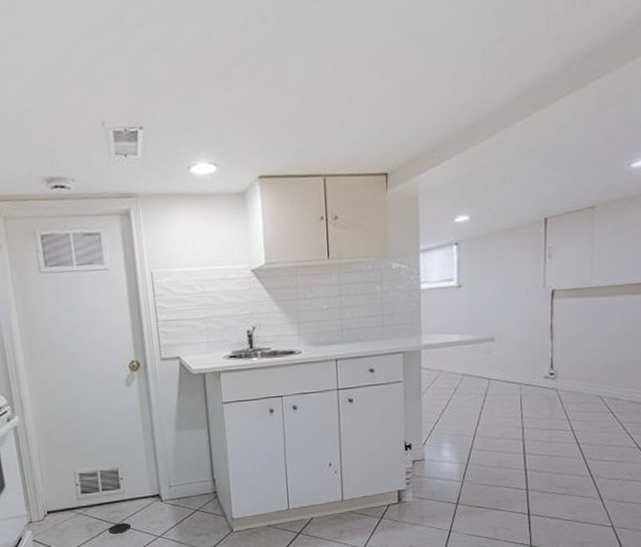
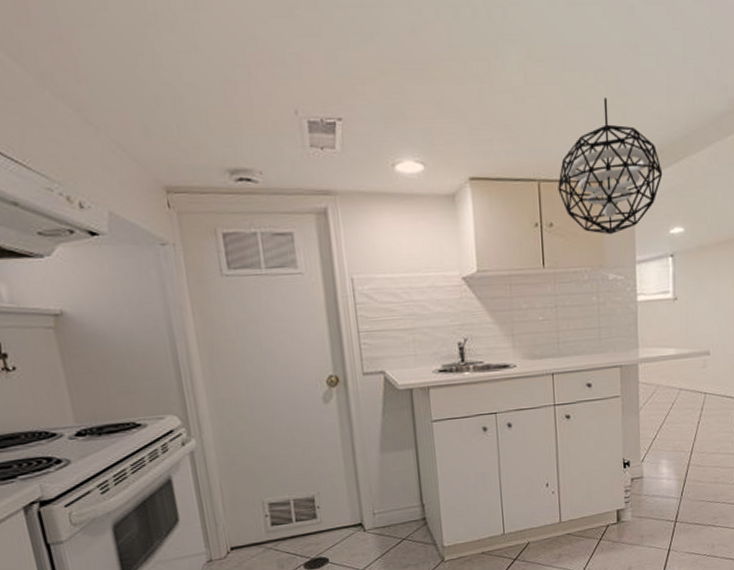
pendant light: none [343,92,448,225] -> present [558,98,663,234]

